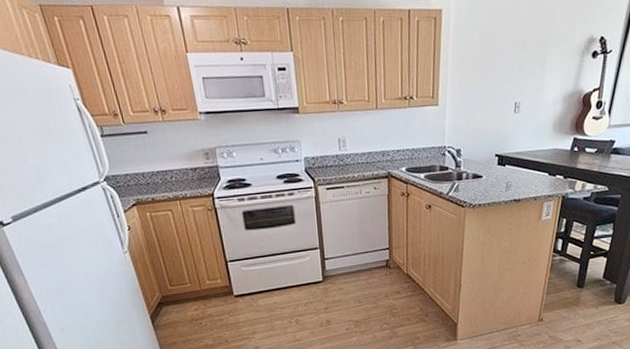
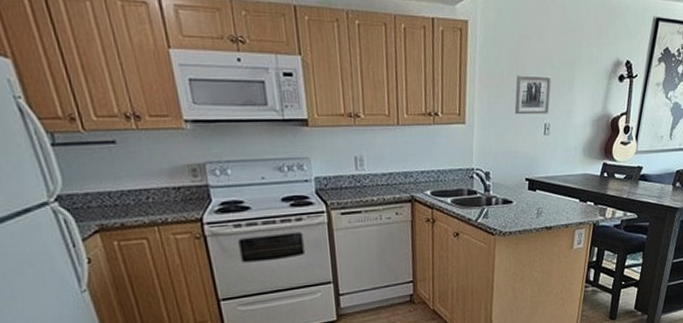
wall art: none [485,56,522,95] -> present [514,75,551,115]

